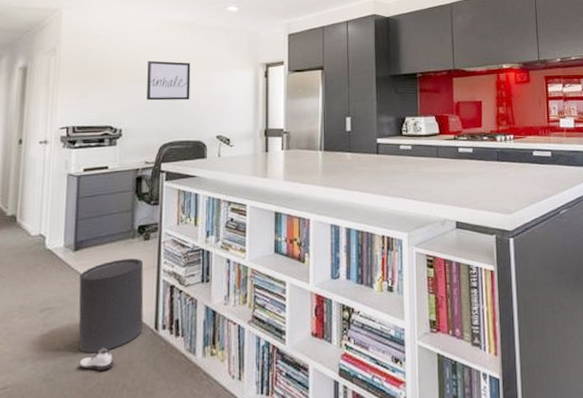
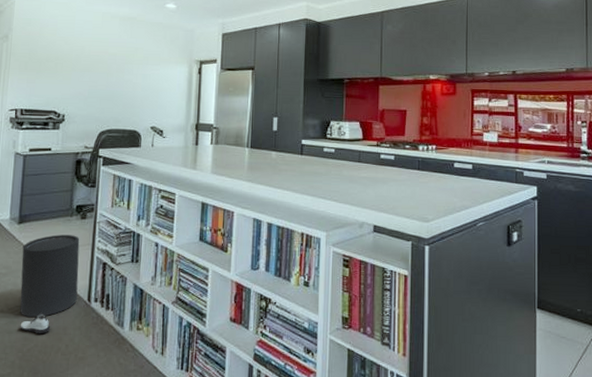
wall art: present [147,60,191,101] -> none [88,51,130,91]

